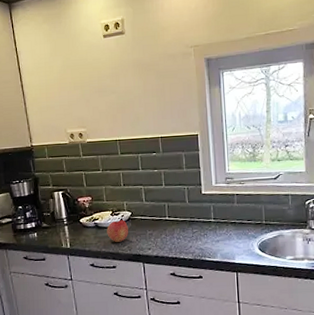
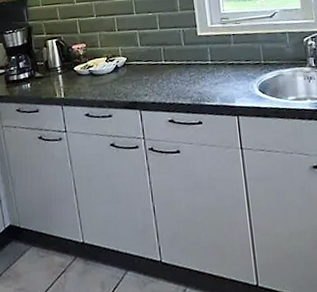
apple: present [107,220,128,242] -> none [102,66,124,90]

